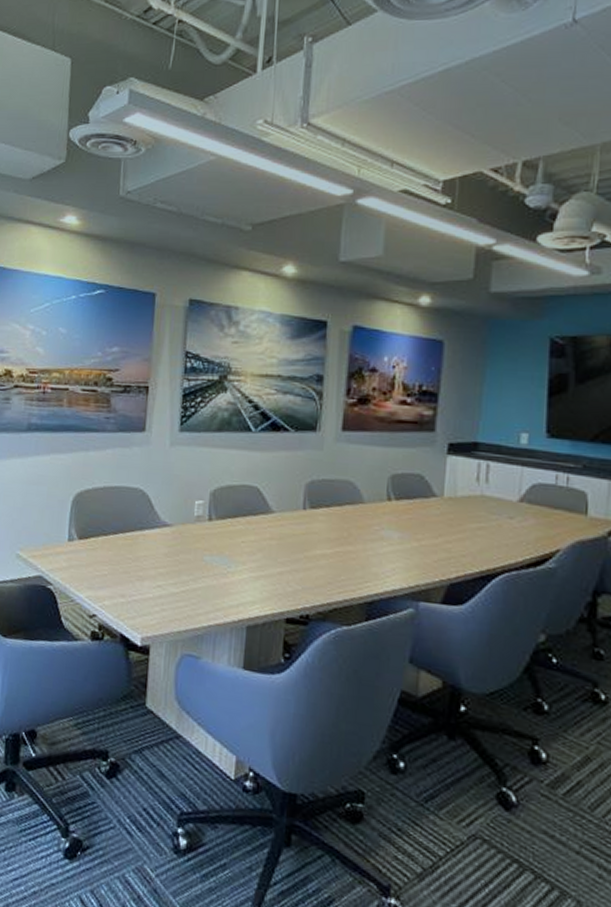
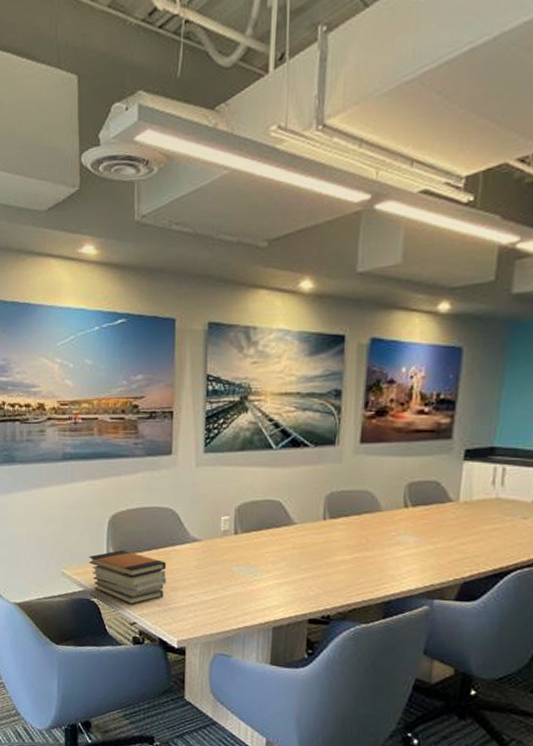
book stack: none [48,531,133,595] -> present [89,549,167,605]

